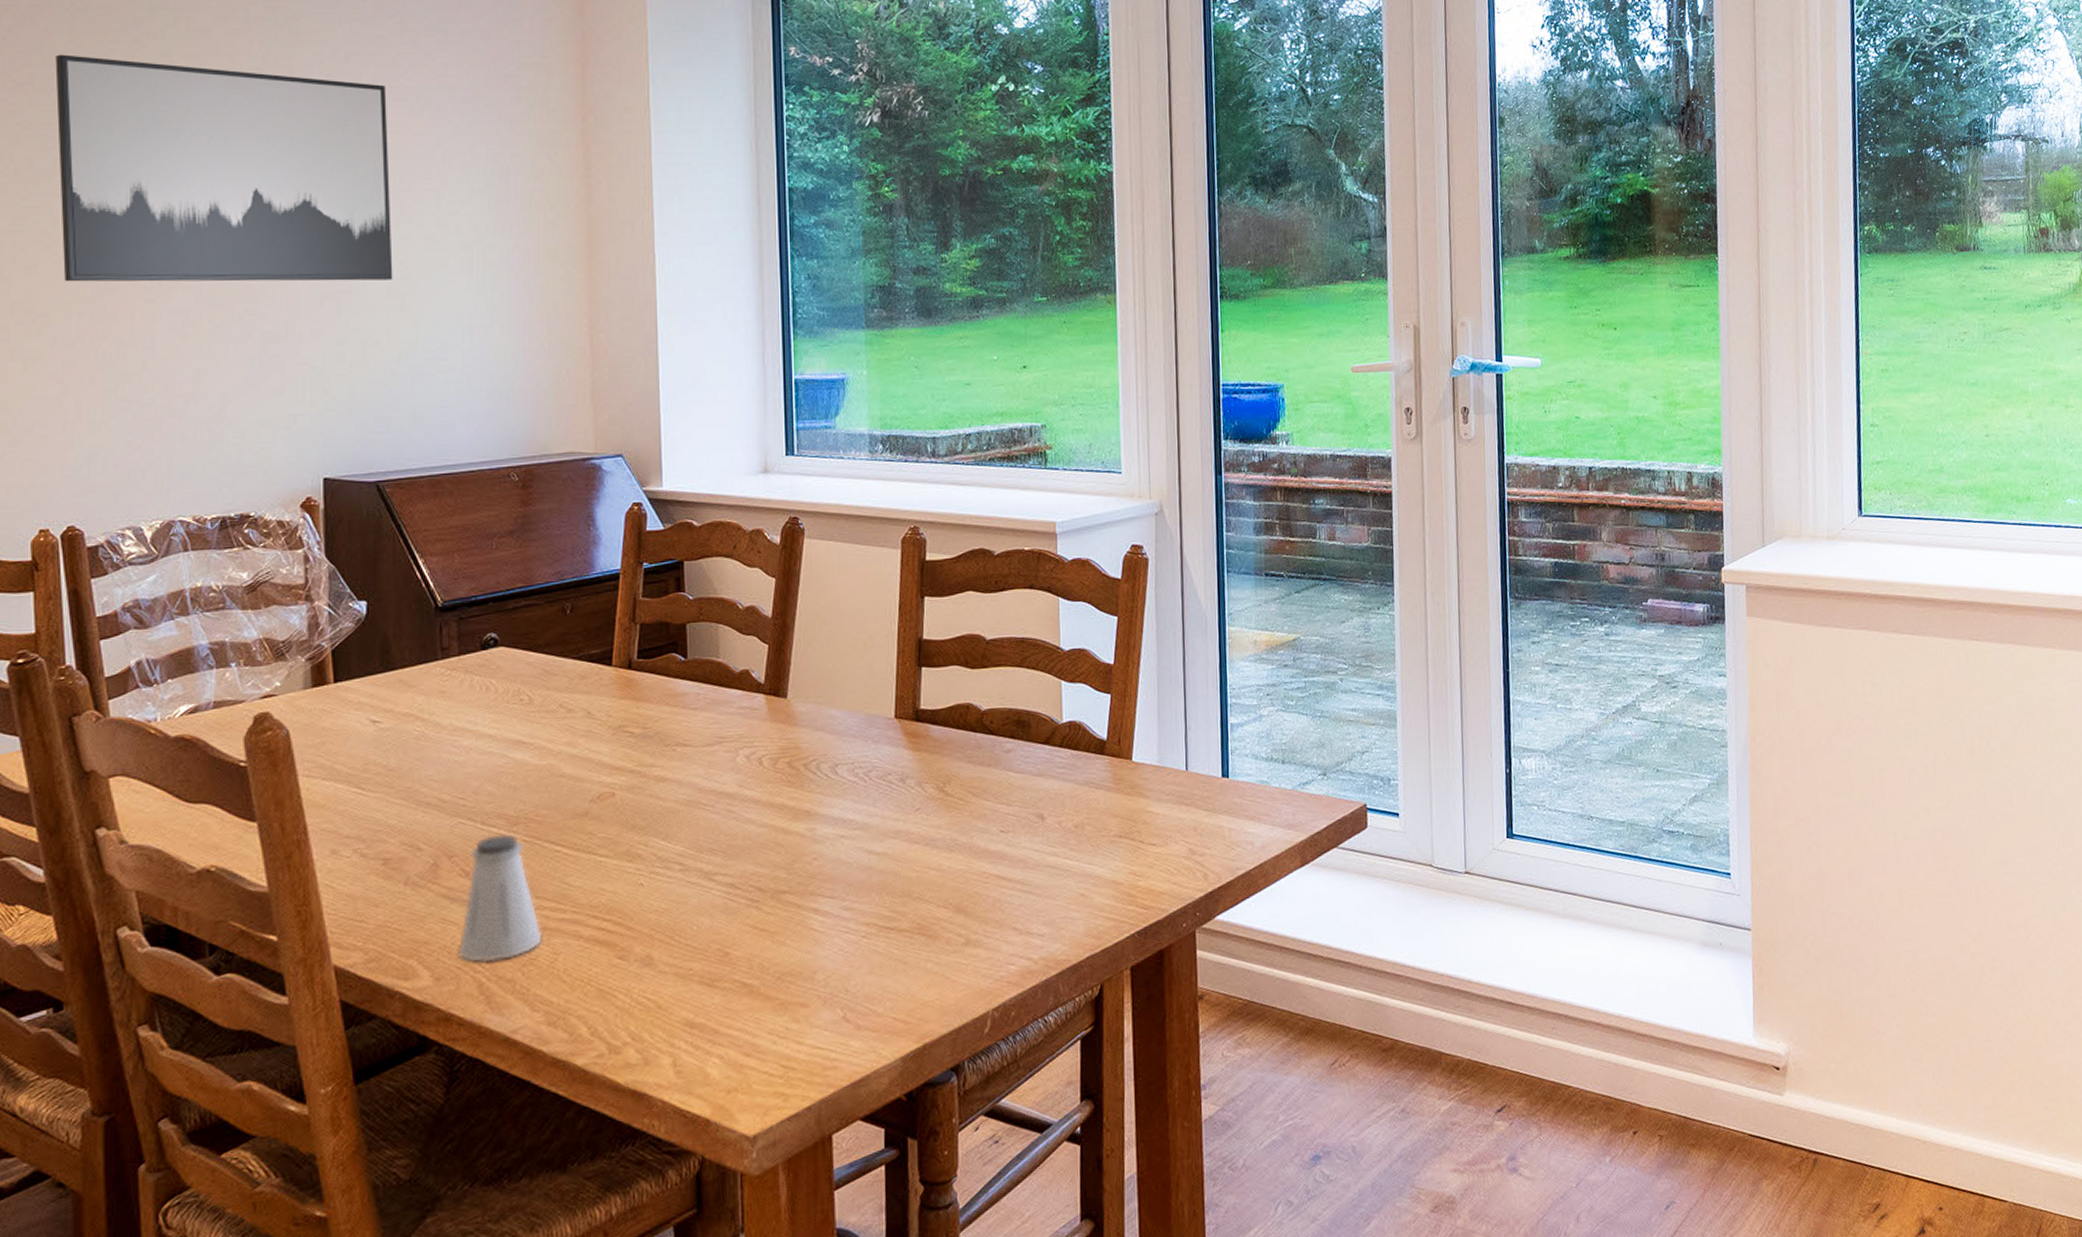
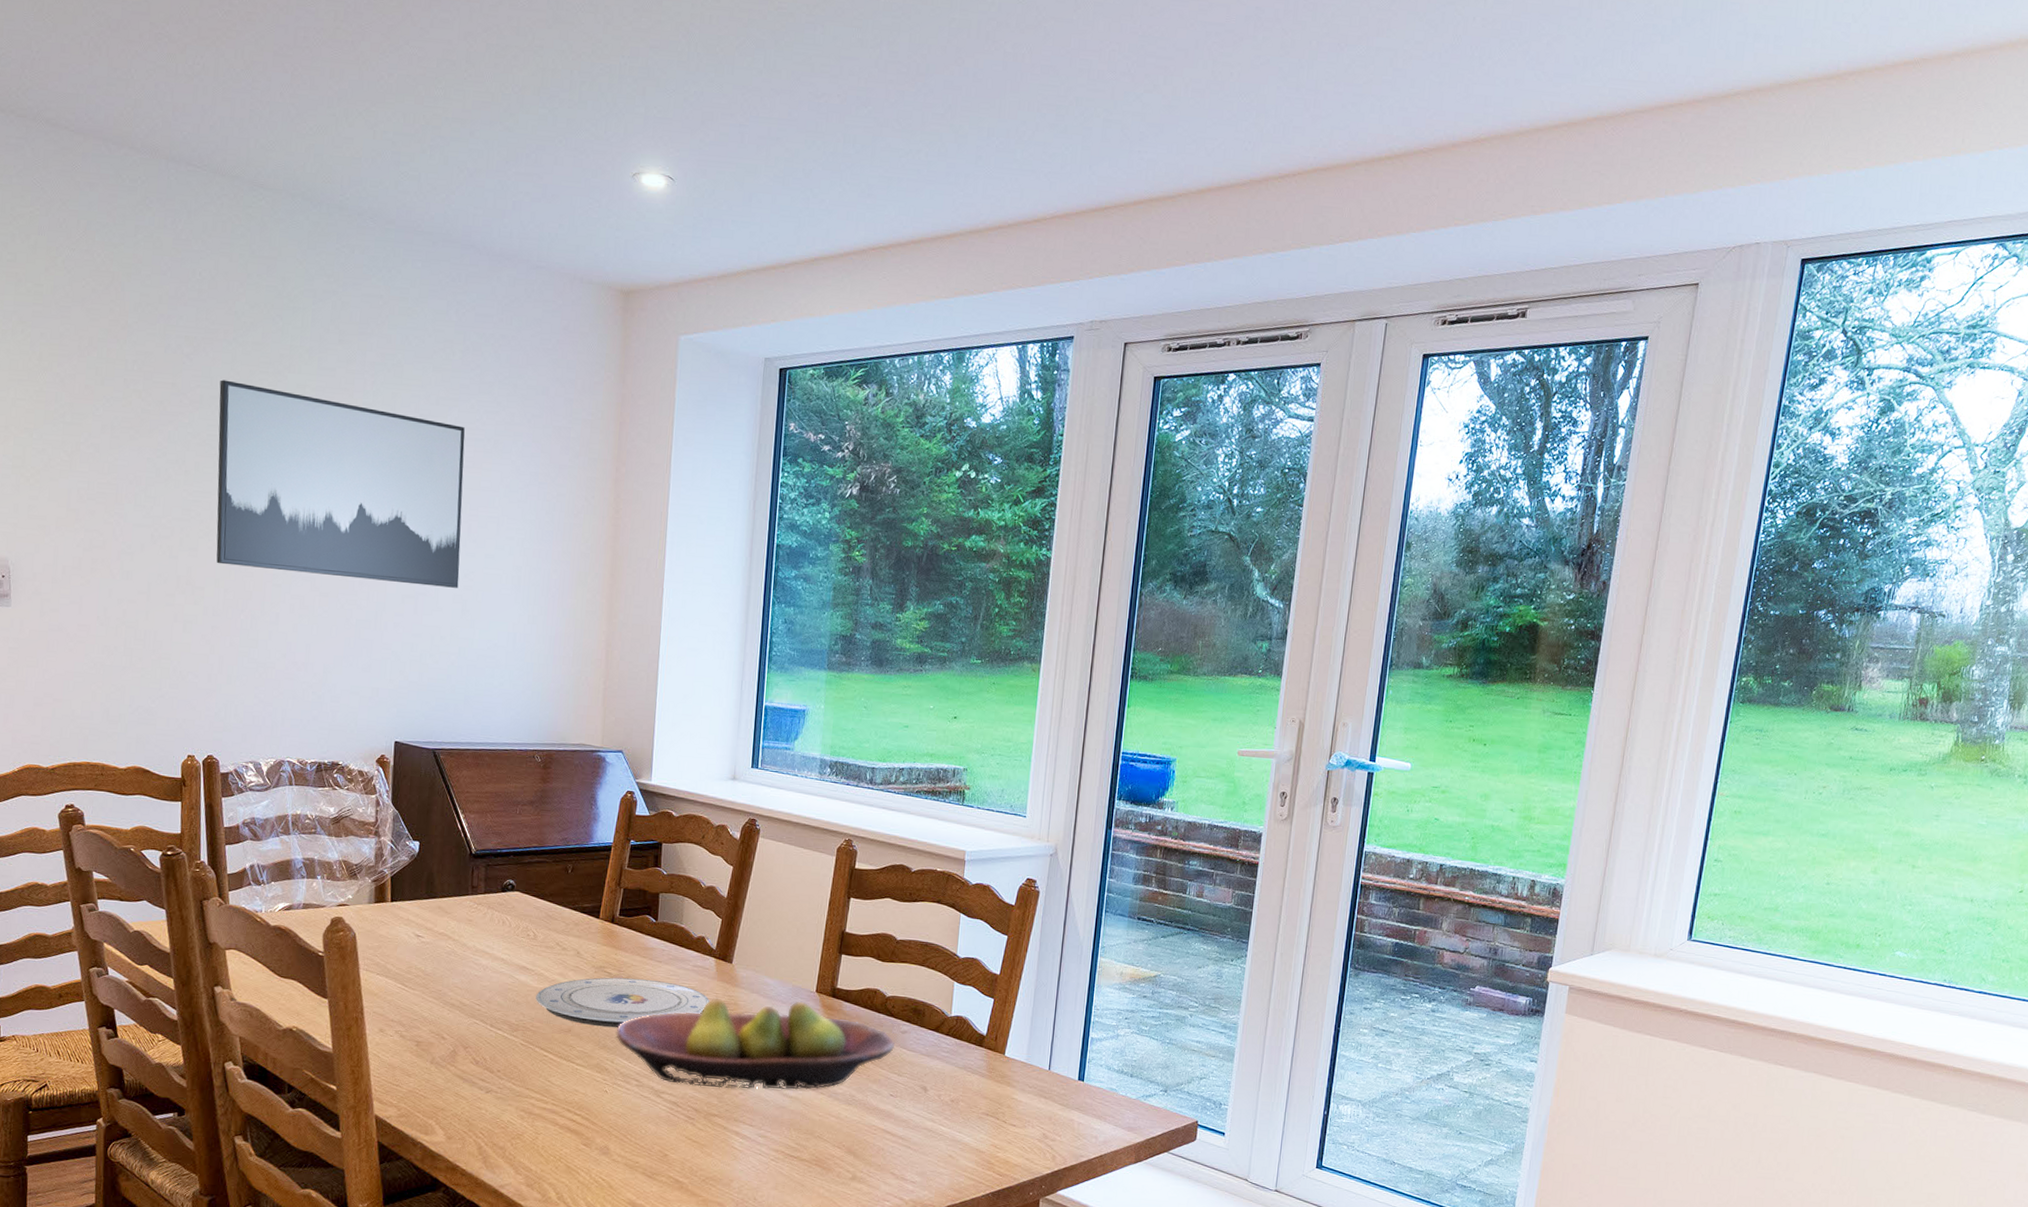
saltshaker: present [458,834,543,962] -> none [466,1036,529,1132]
plate: none [538,733,765,803] -> present [536,977,711,1028]
fruit bowl: none [647,732,1000,860] -> present [616,997,896,1090]

